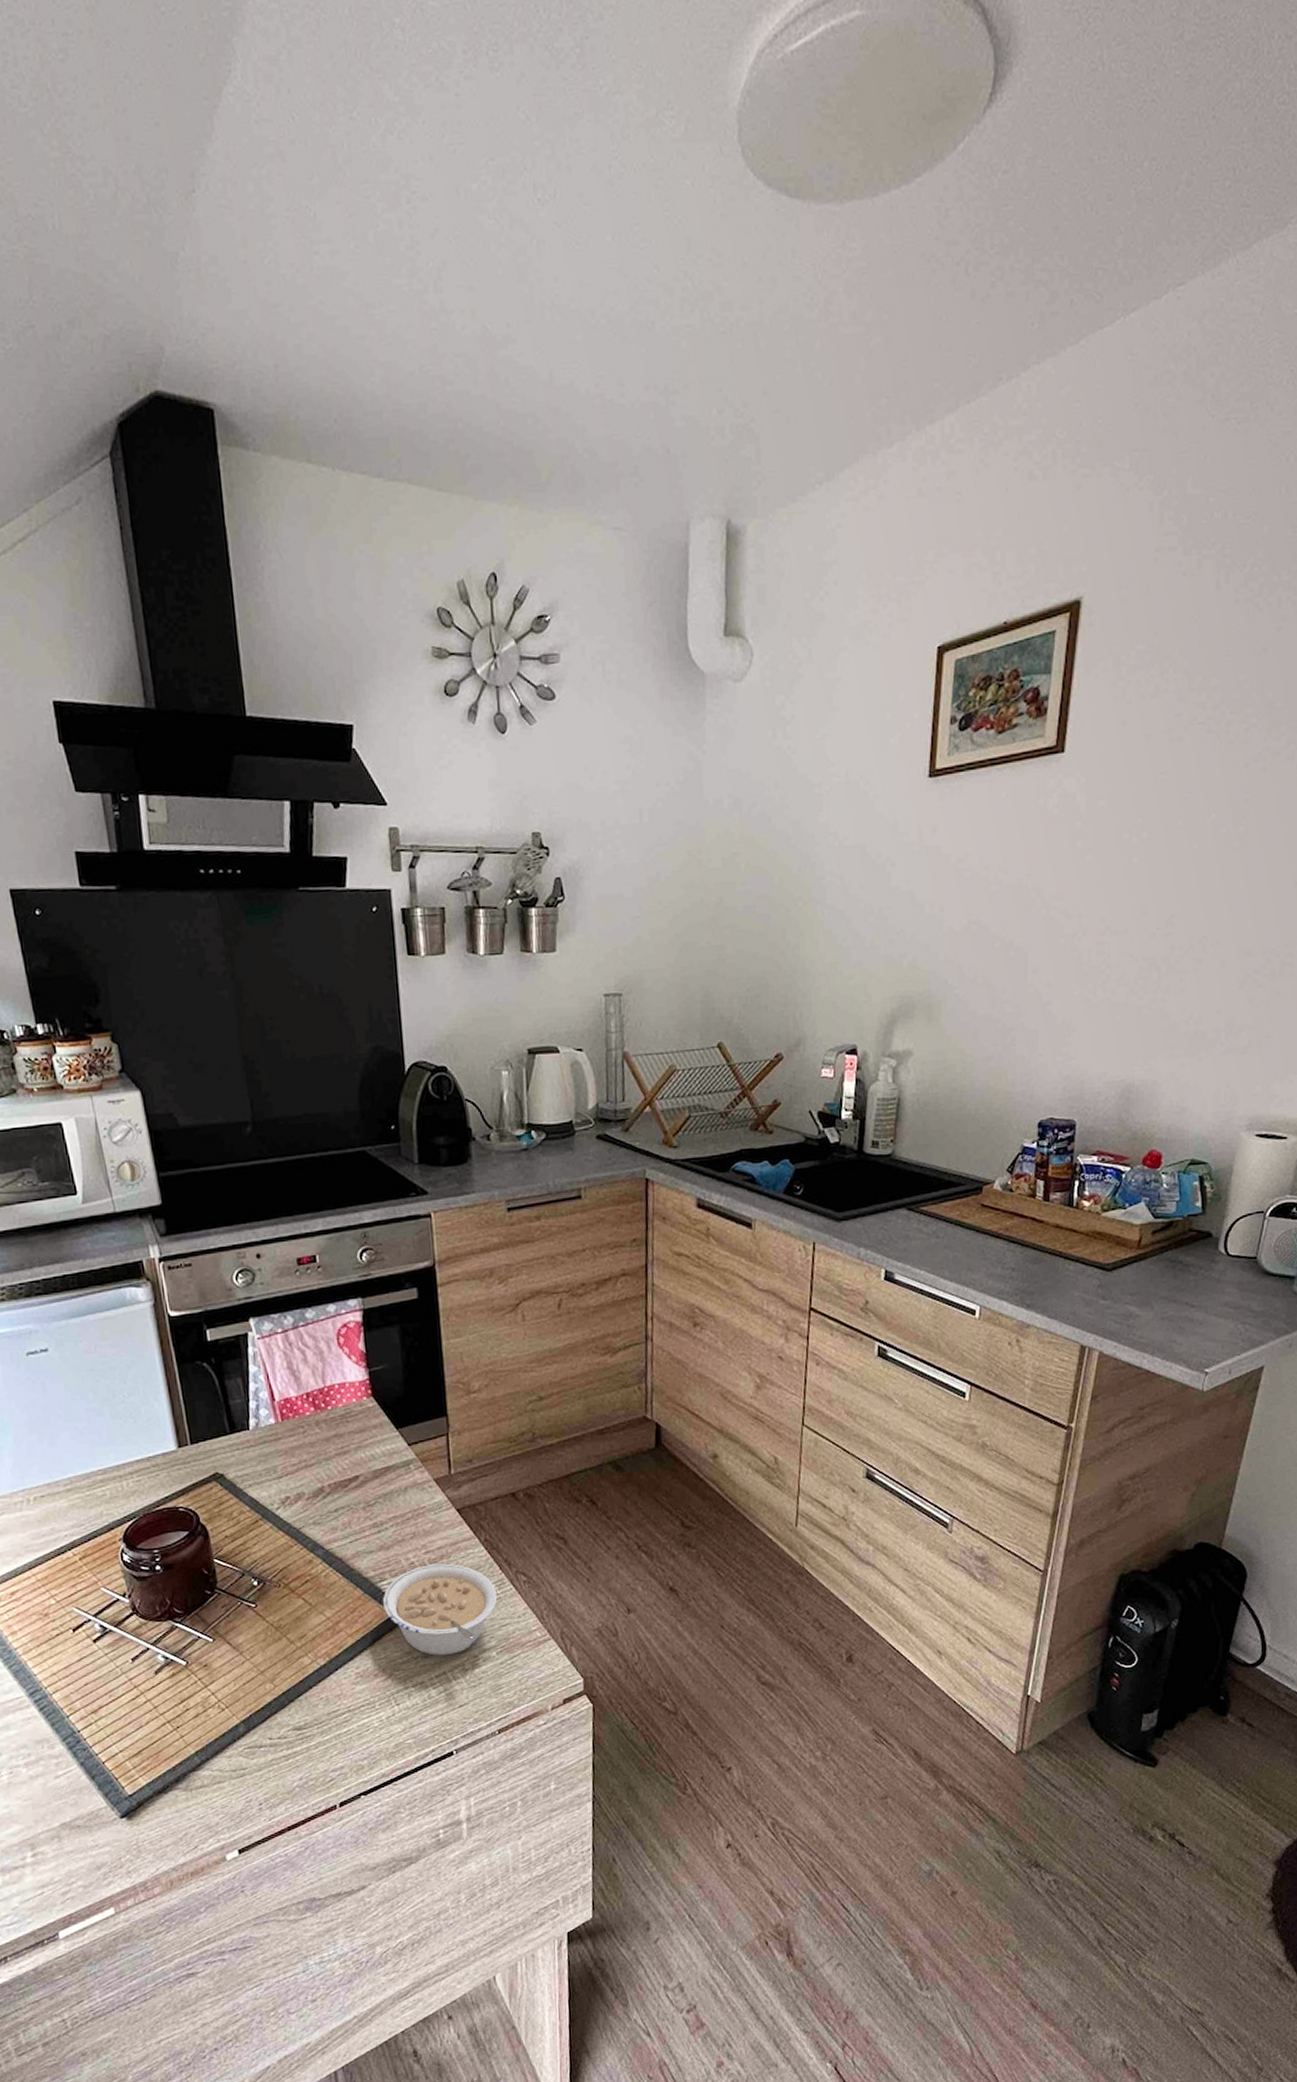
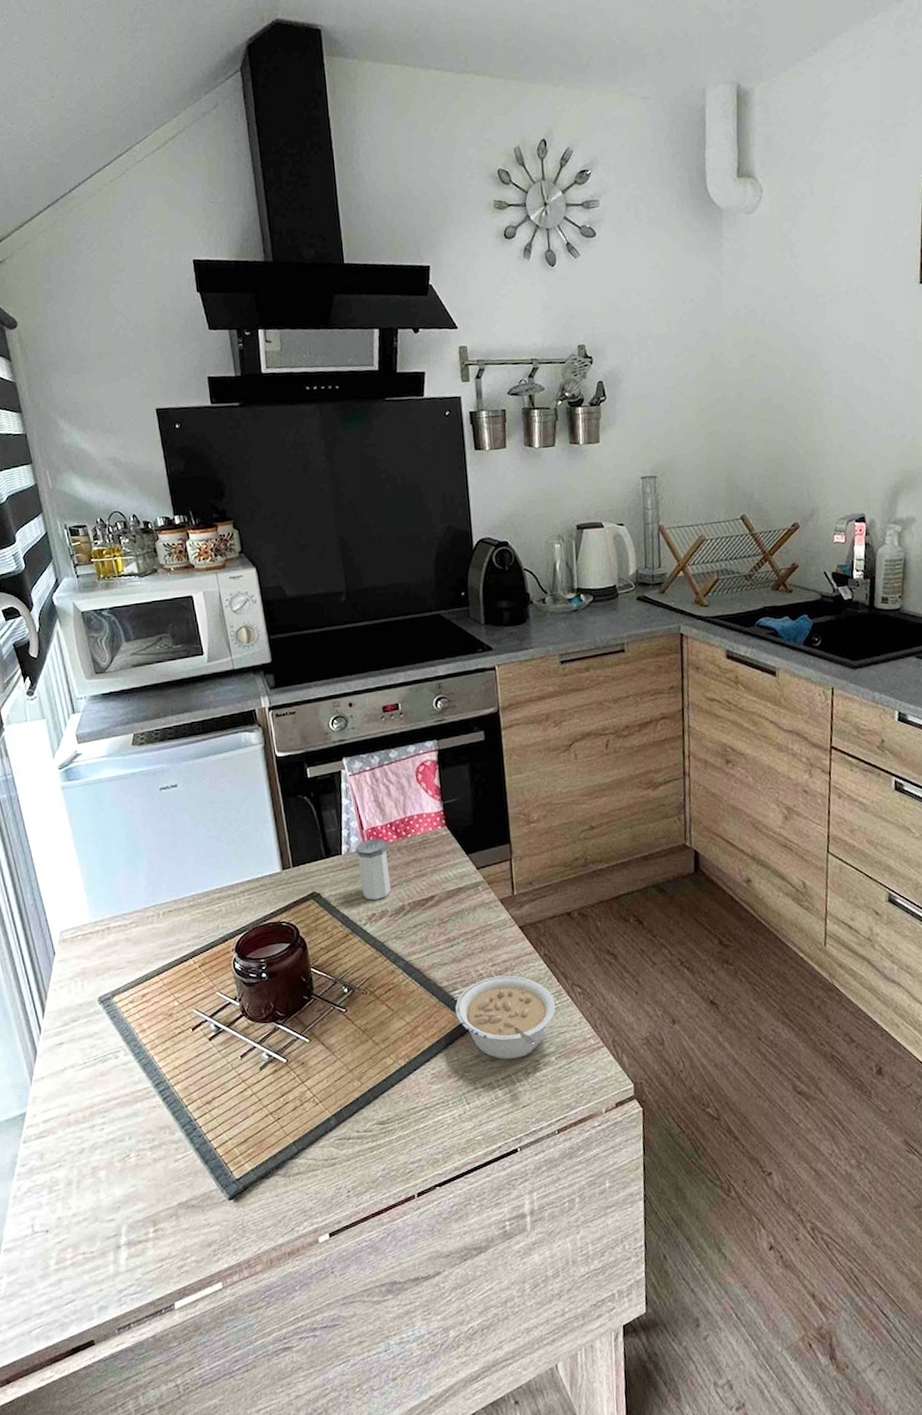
salt shaker: none [266,1410,308,1482] -> present [356,838,391,900]

